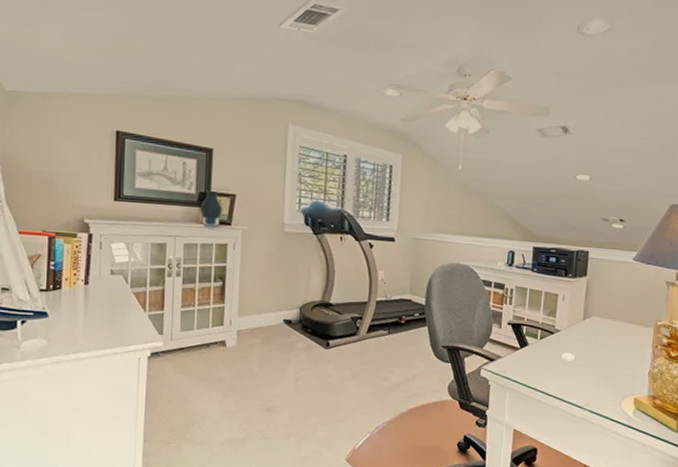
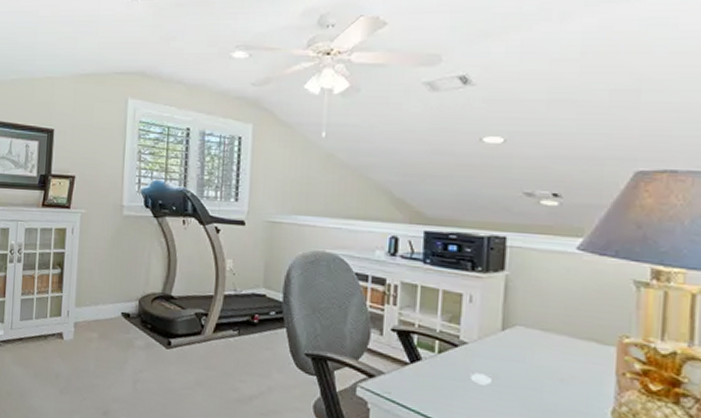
vase: present [199,190,223,228] -> none [40,172,63,212]

